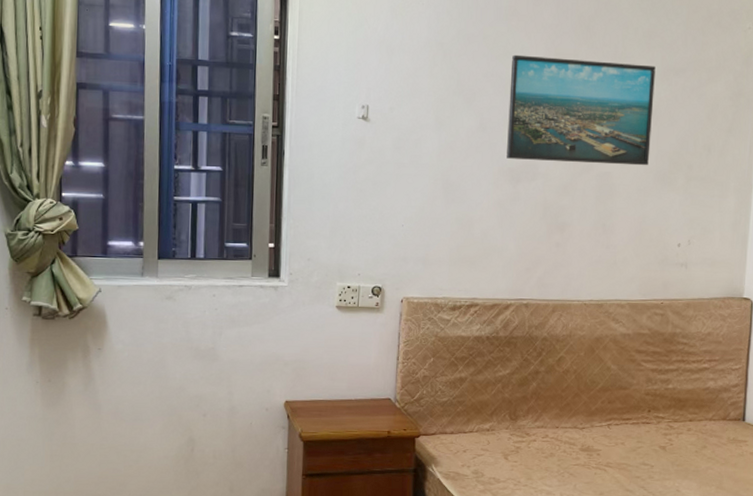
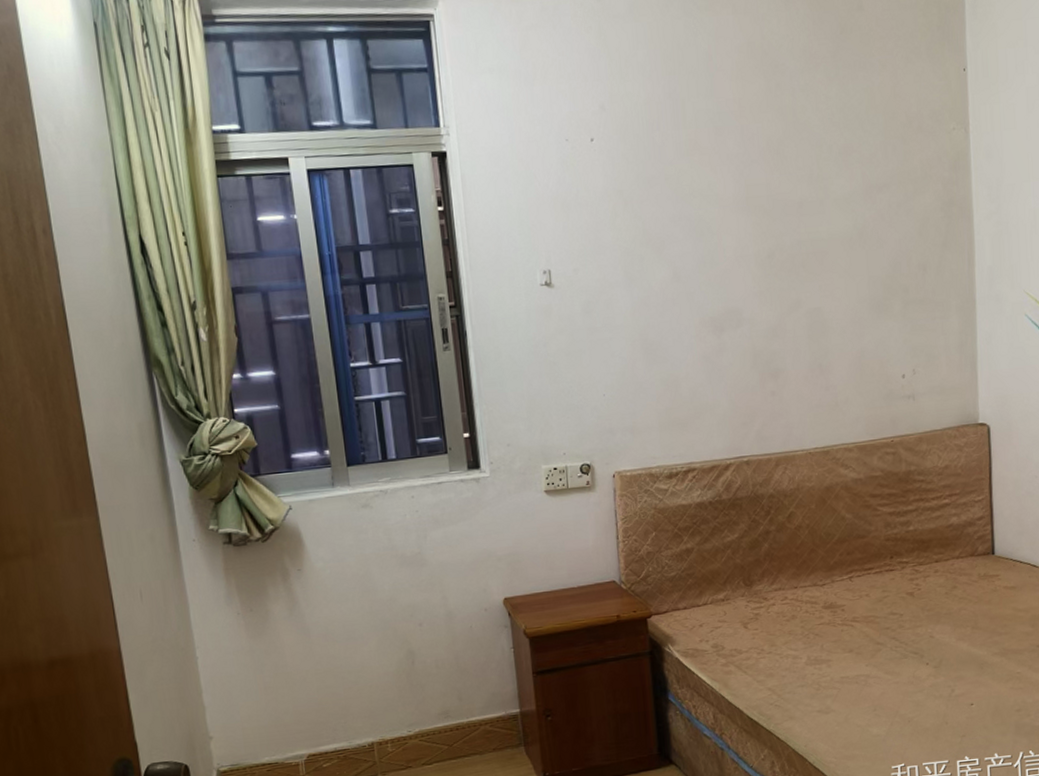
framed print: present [507,54,656,166] -> none [699,184,861,308]

